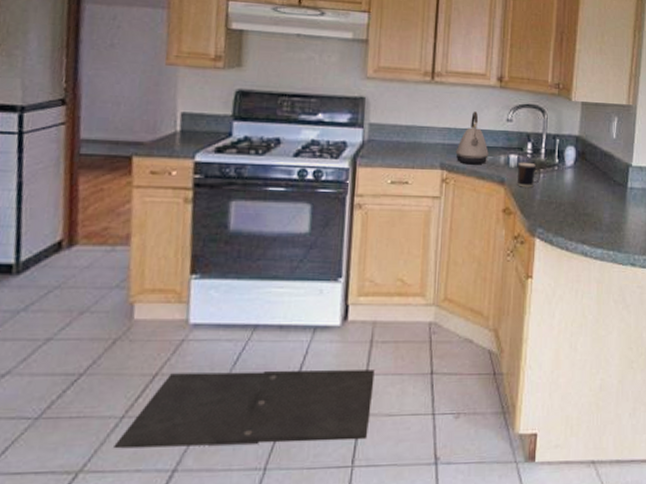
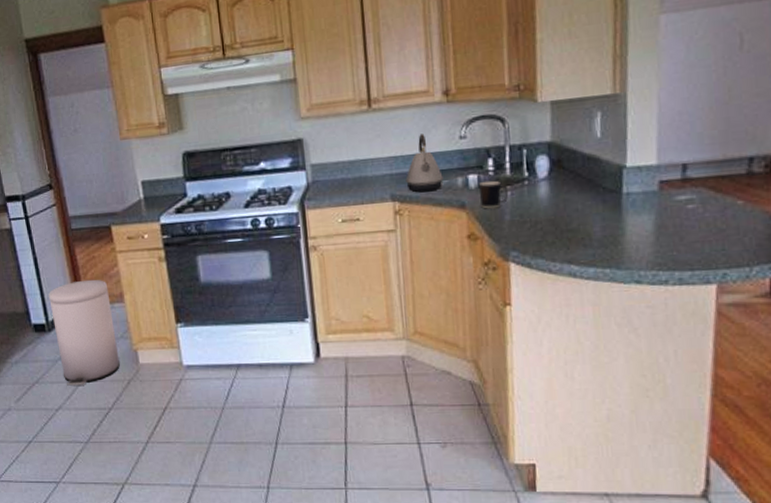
pedal bin: none [24,215,113,344] -> present [49,279,120,386]
door mat: present [113,370,375,449] -> none [145,402,356,467]

